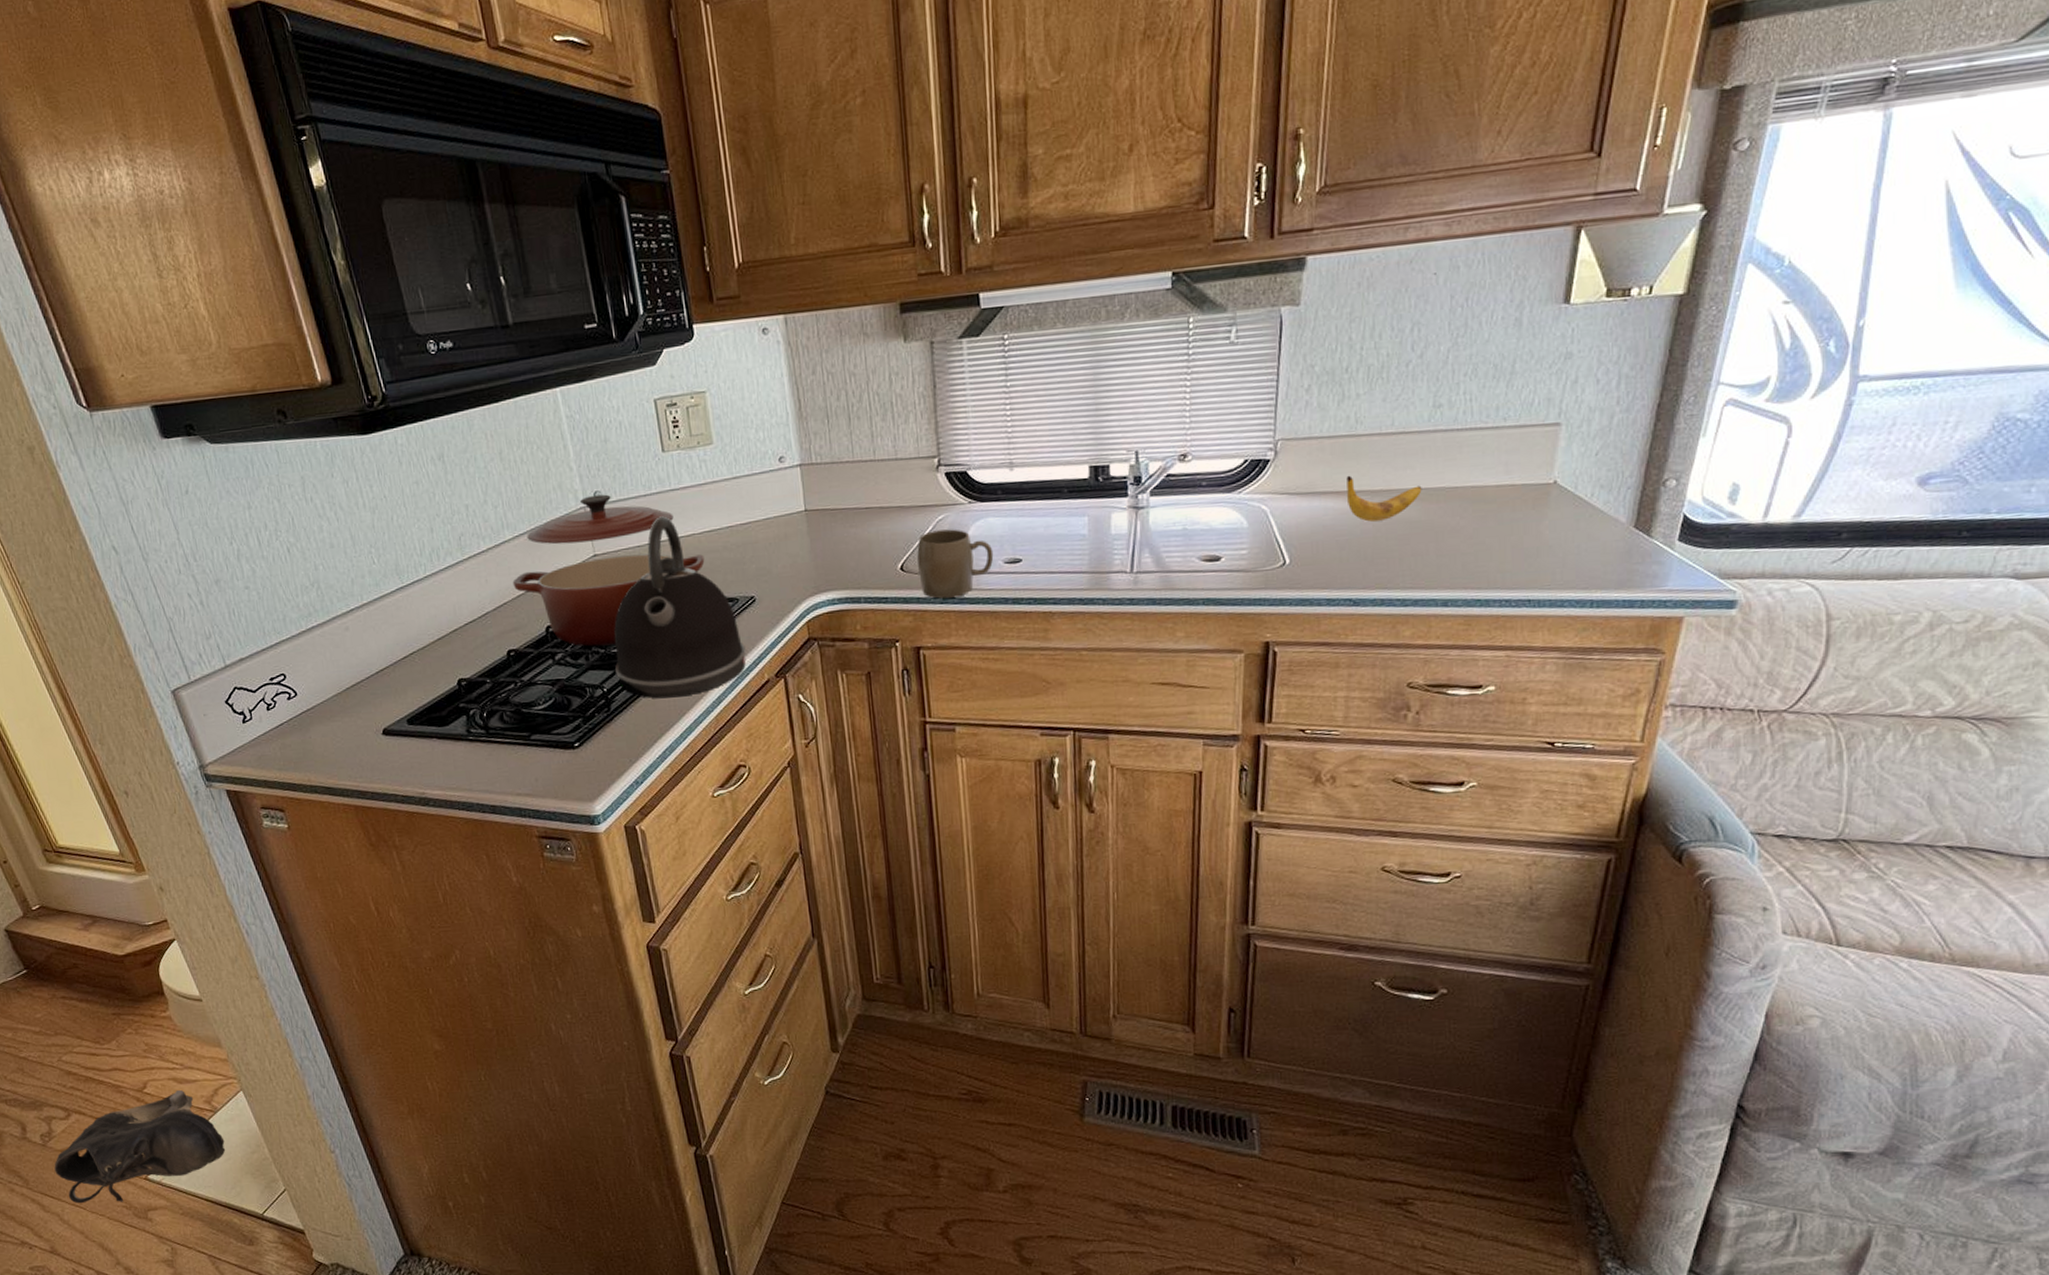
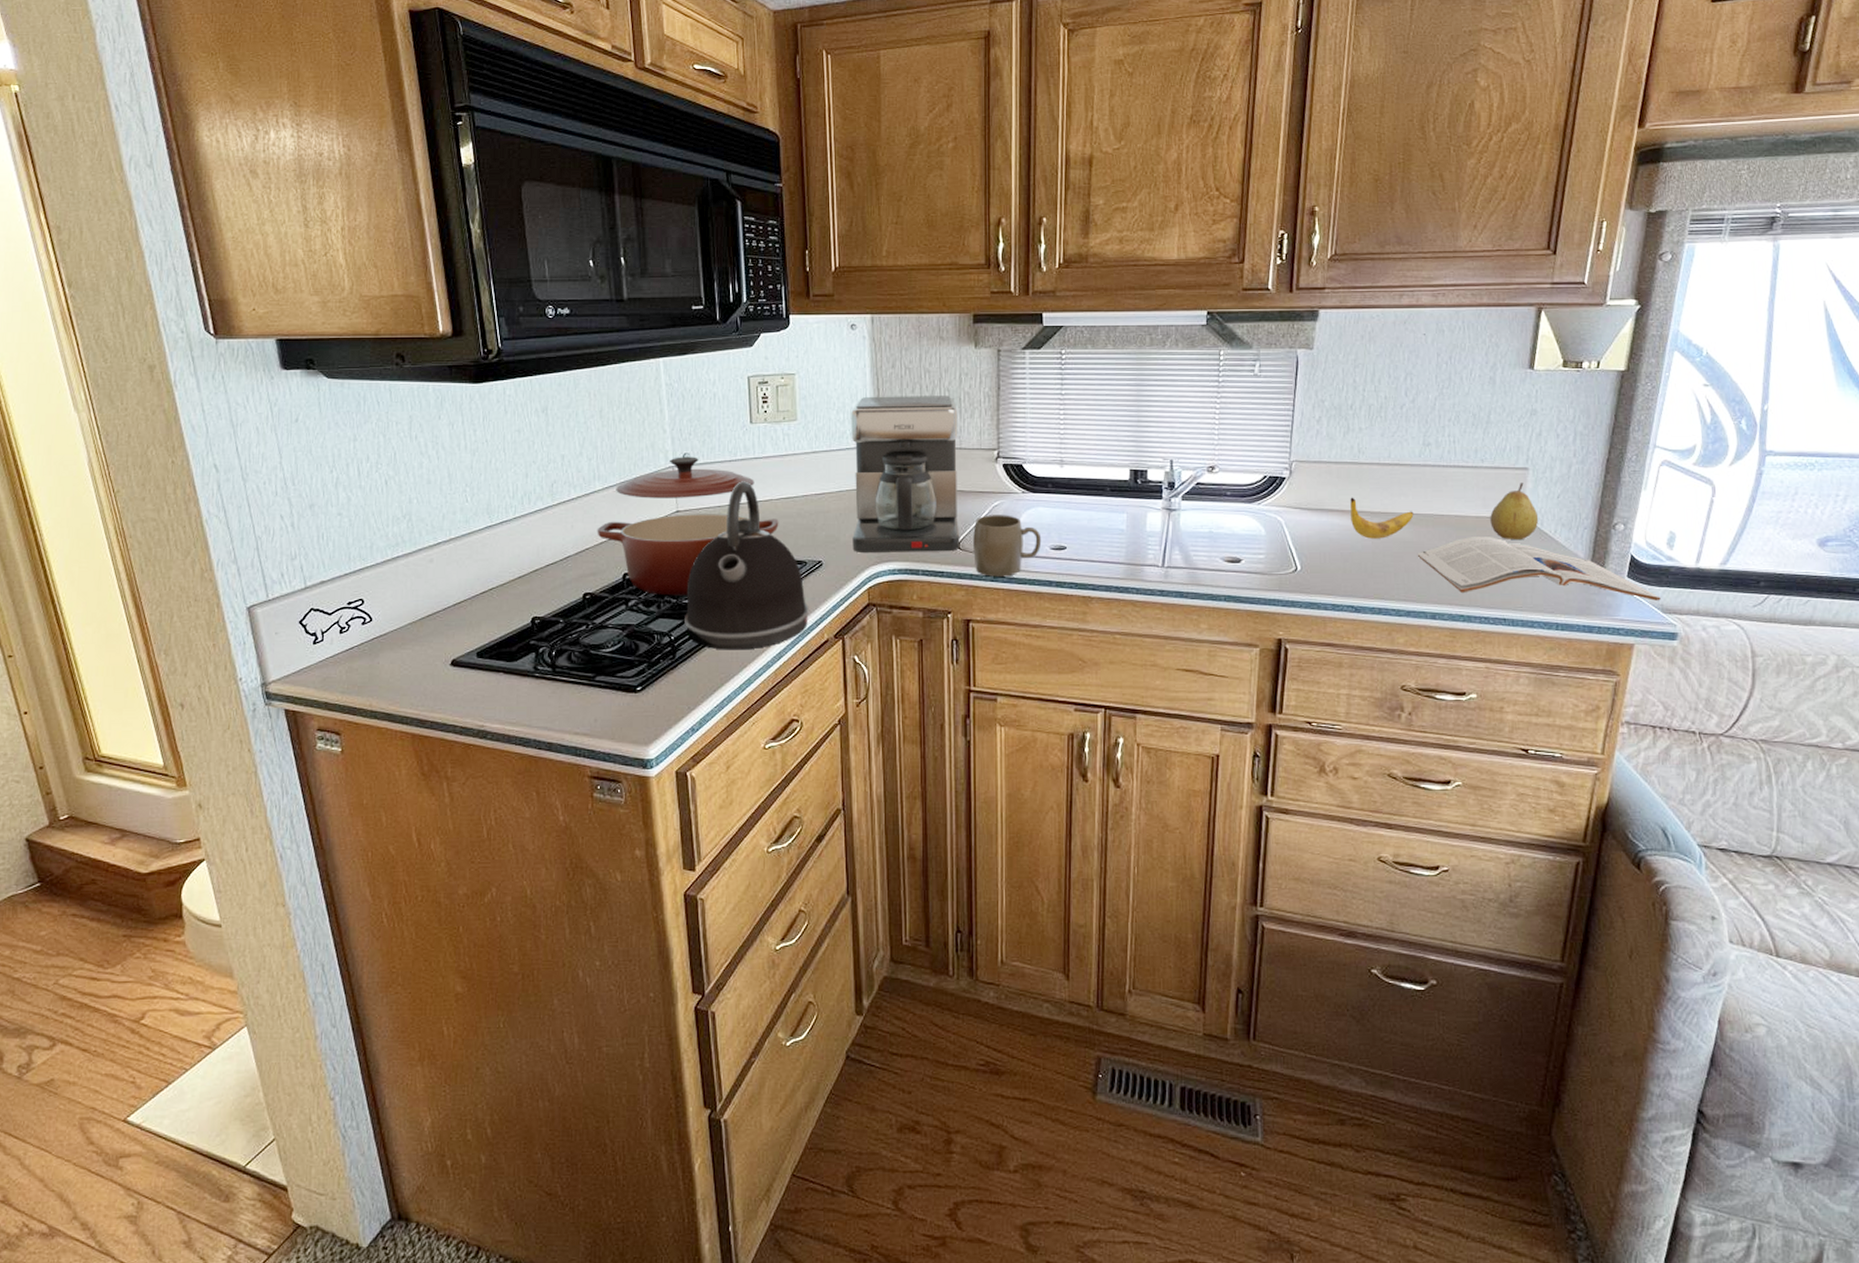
shoe: present [54,1089,226,1204] -> none [25,1022,218,1147]
coffee maker: none [770,400,904,585] -> present [850,396,960,554]
magazine: none [1426,507,1718,576] -> present [1417,537,1661,602]
fruit: none [1513,441,1572,509] -> present [1490,483,1539,541]

